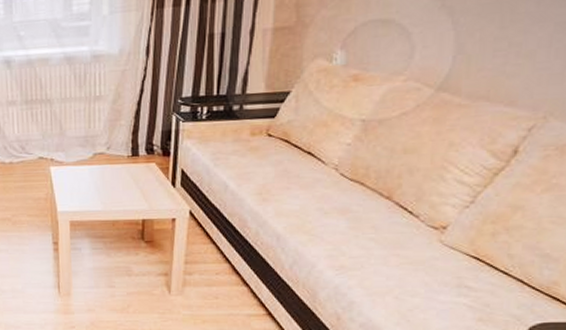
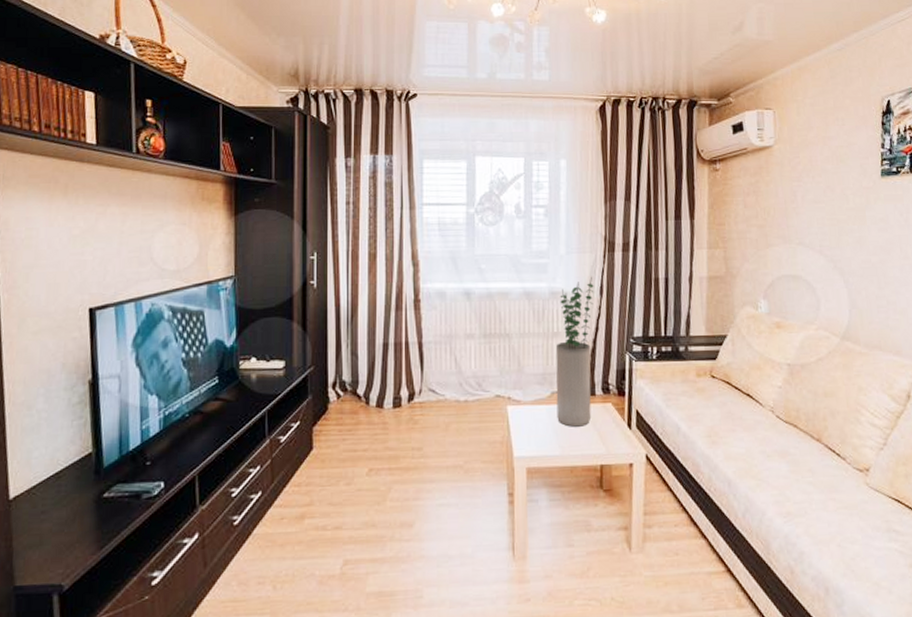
vase: none [98,36,140,186] -> present [555,276,594,427]

